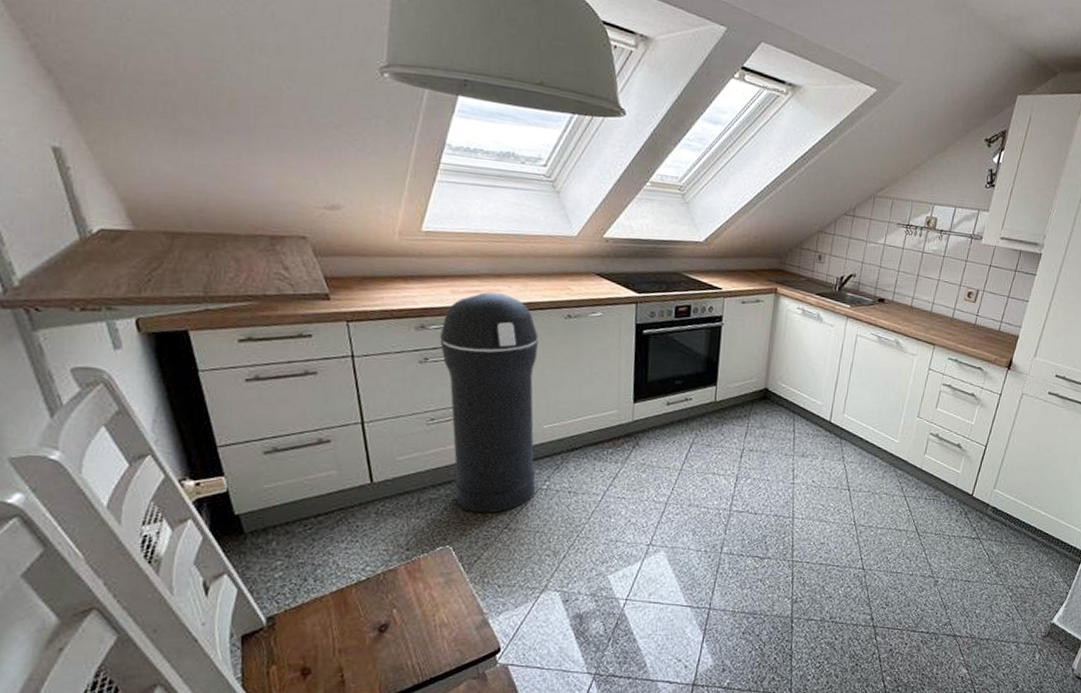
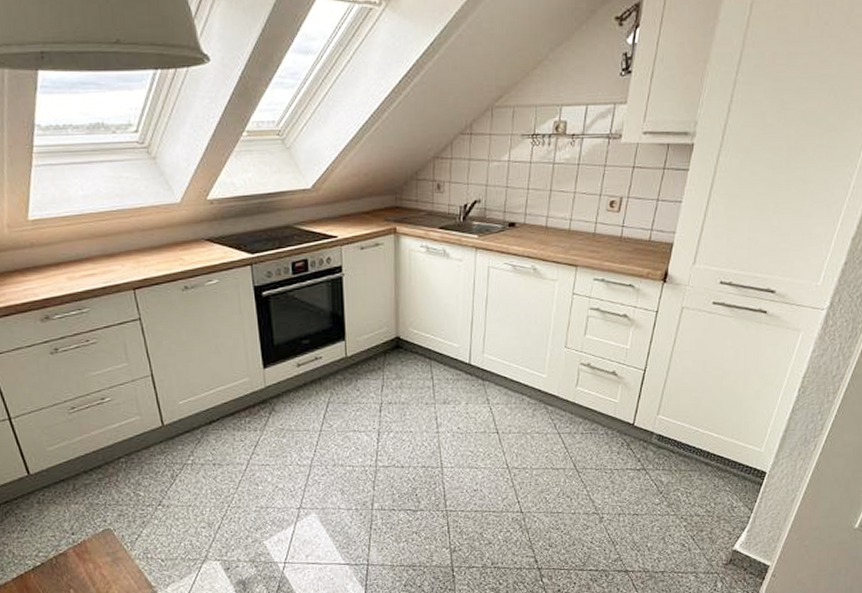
trash can: present [440,292,539,514] -> none [64,272,181,494]

